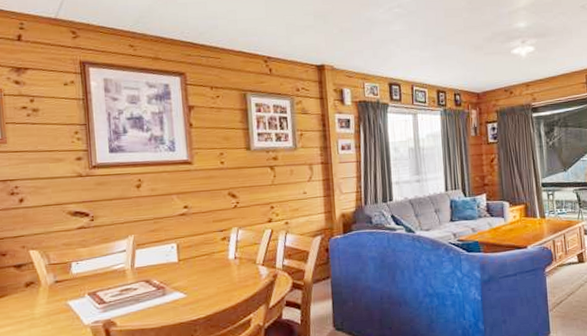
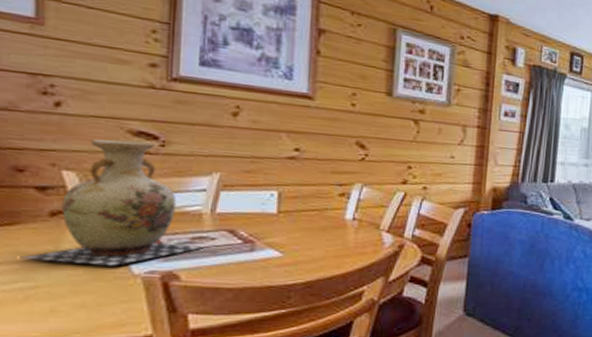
vase: none [10,219,130,323] -> present [19,139,205,266]

